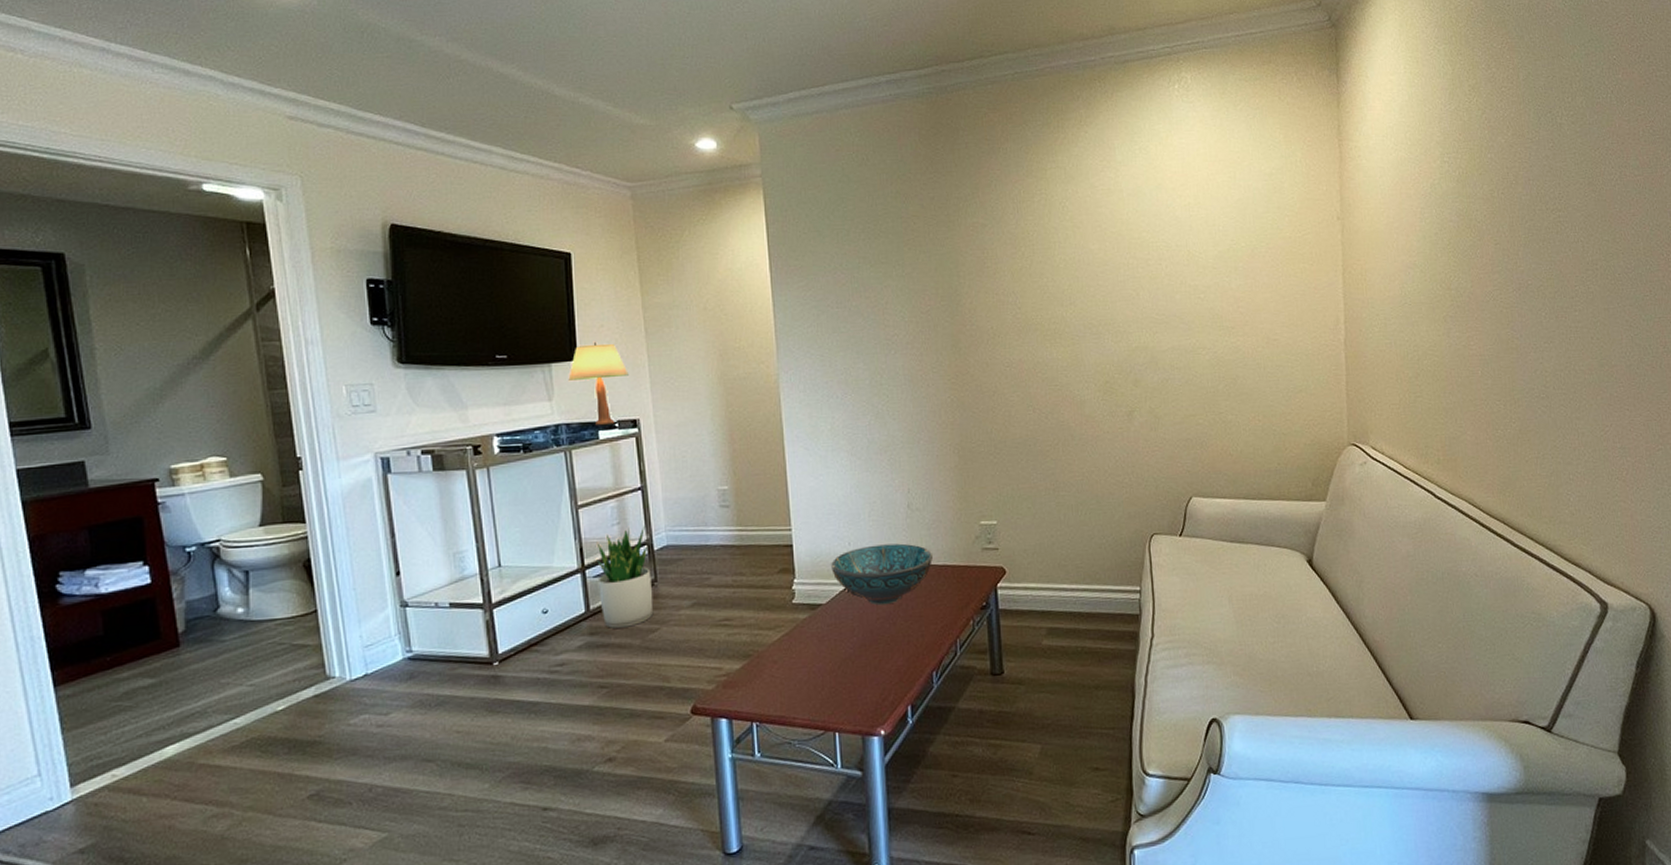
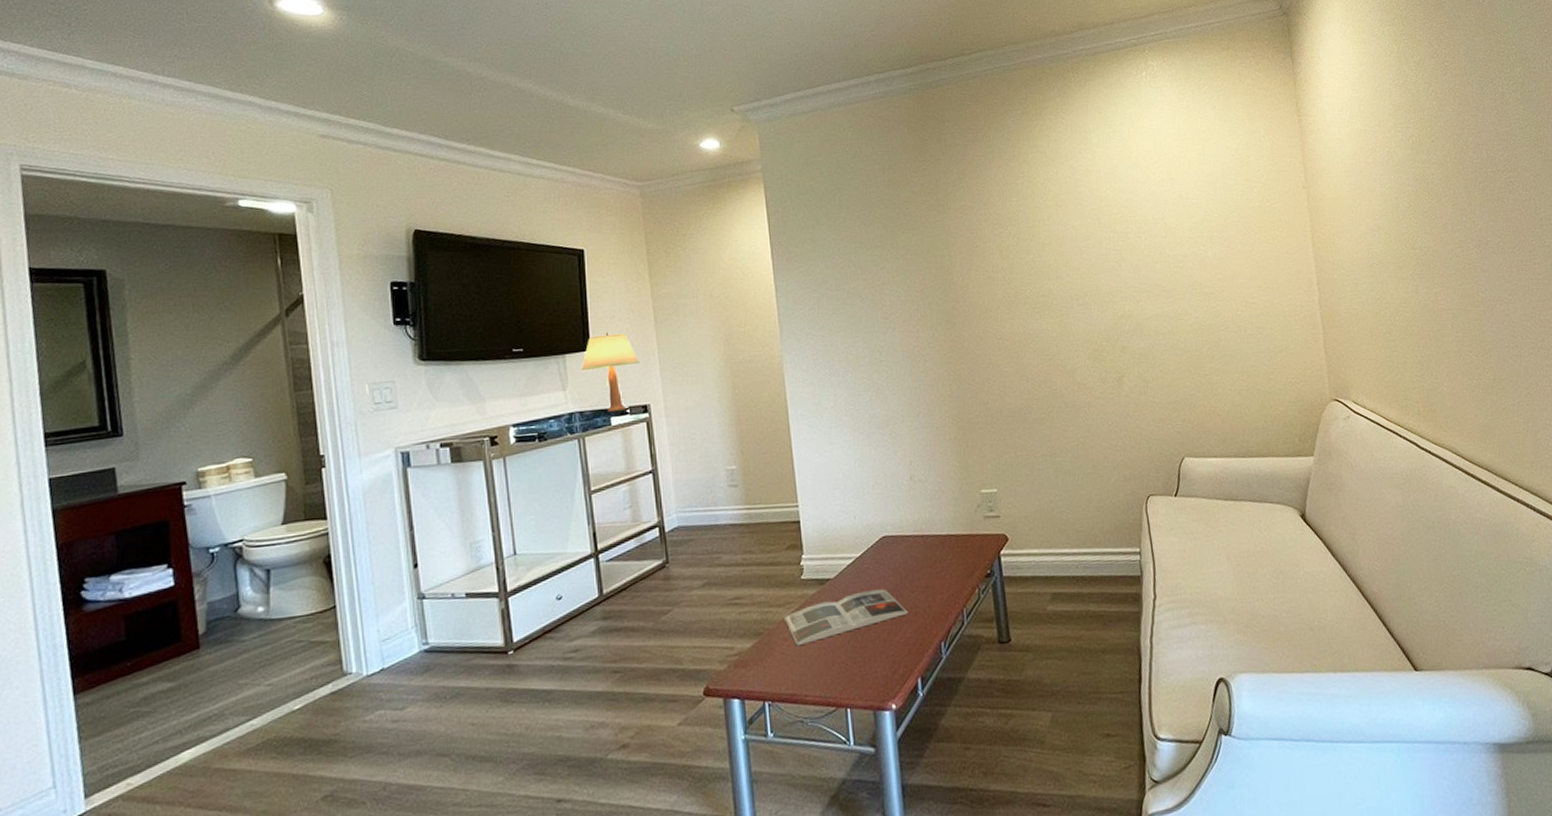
planter: present [595,525,654,628] -> none [608,507,666,612]
magazine: none [773,616,902,670] -> present [783,589,909,646]
decorative bowl: present [831,543,934,606] -> none [838,515,937,578]

